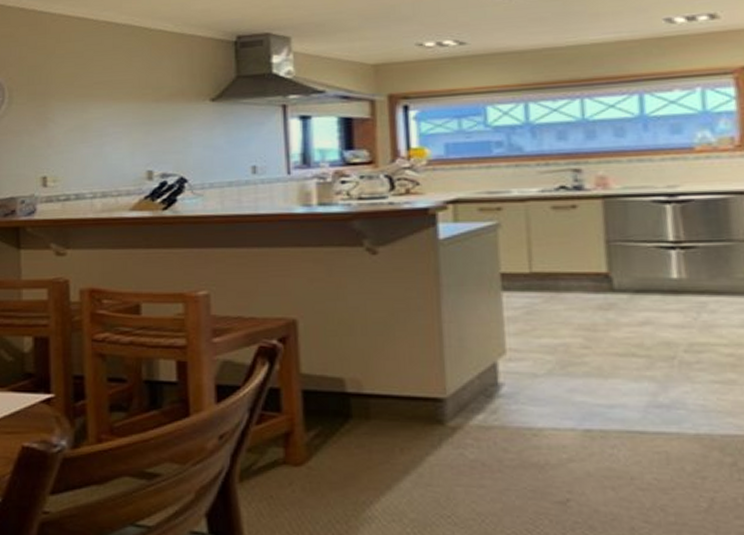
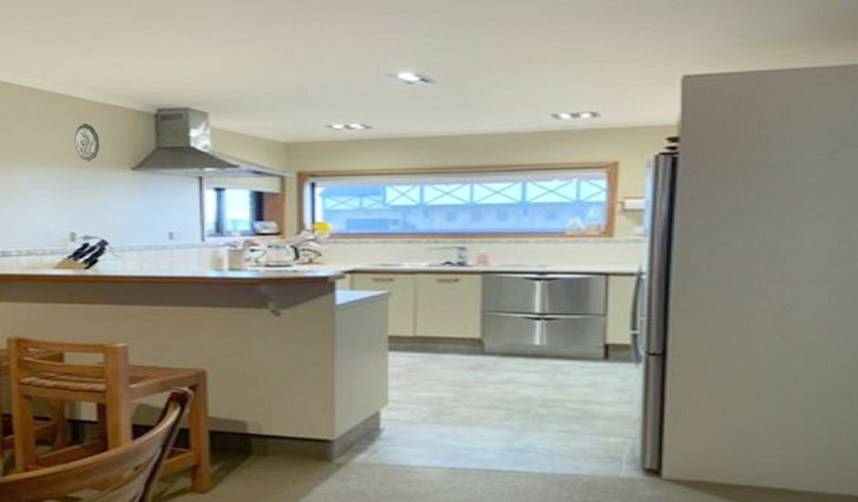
decorative plate: none [152,55,178,94] -> present [75,124,100,161]

